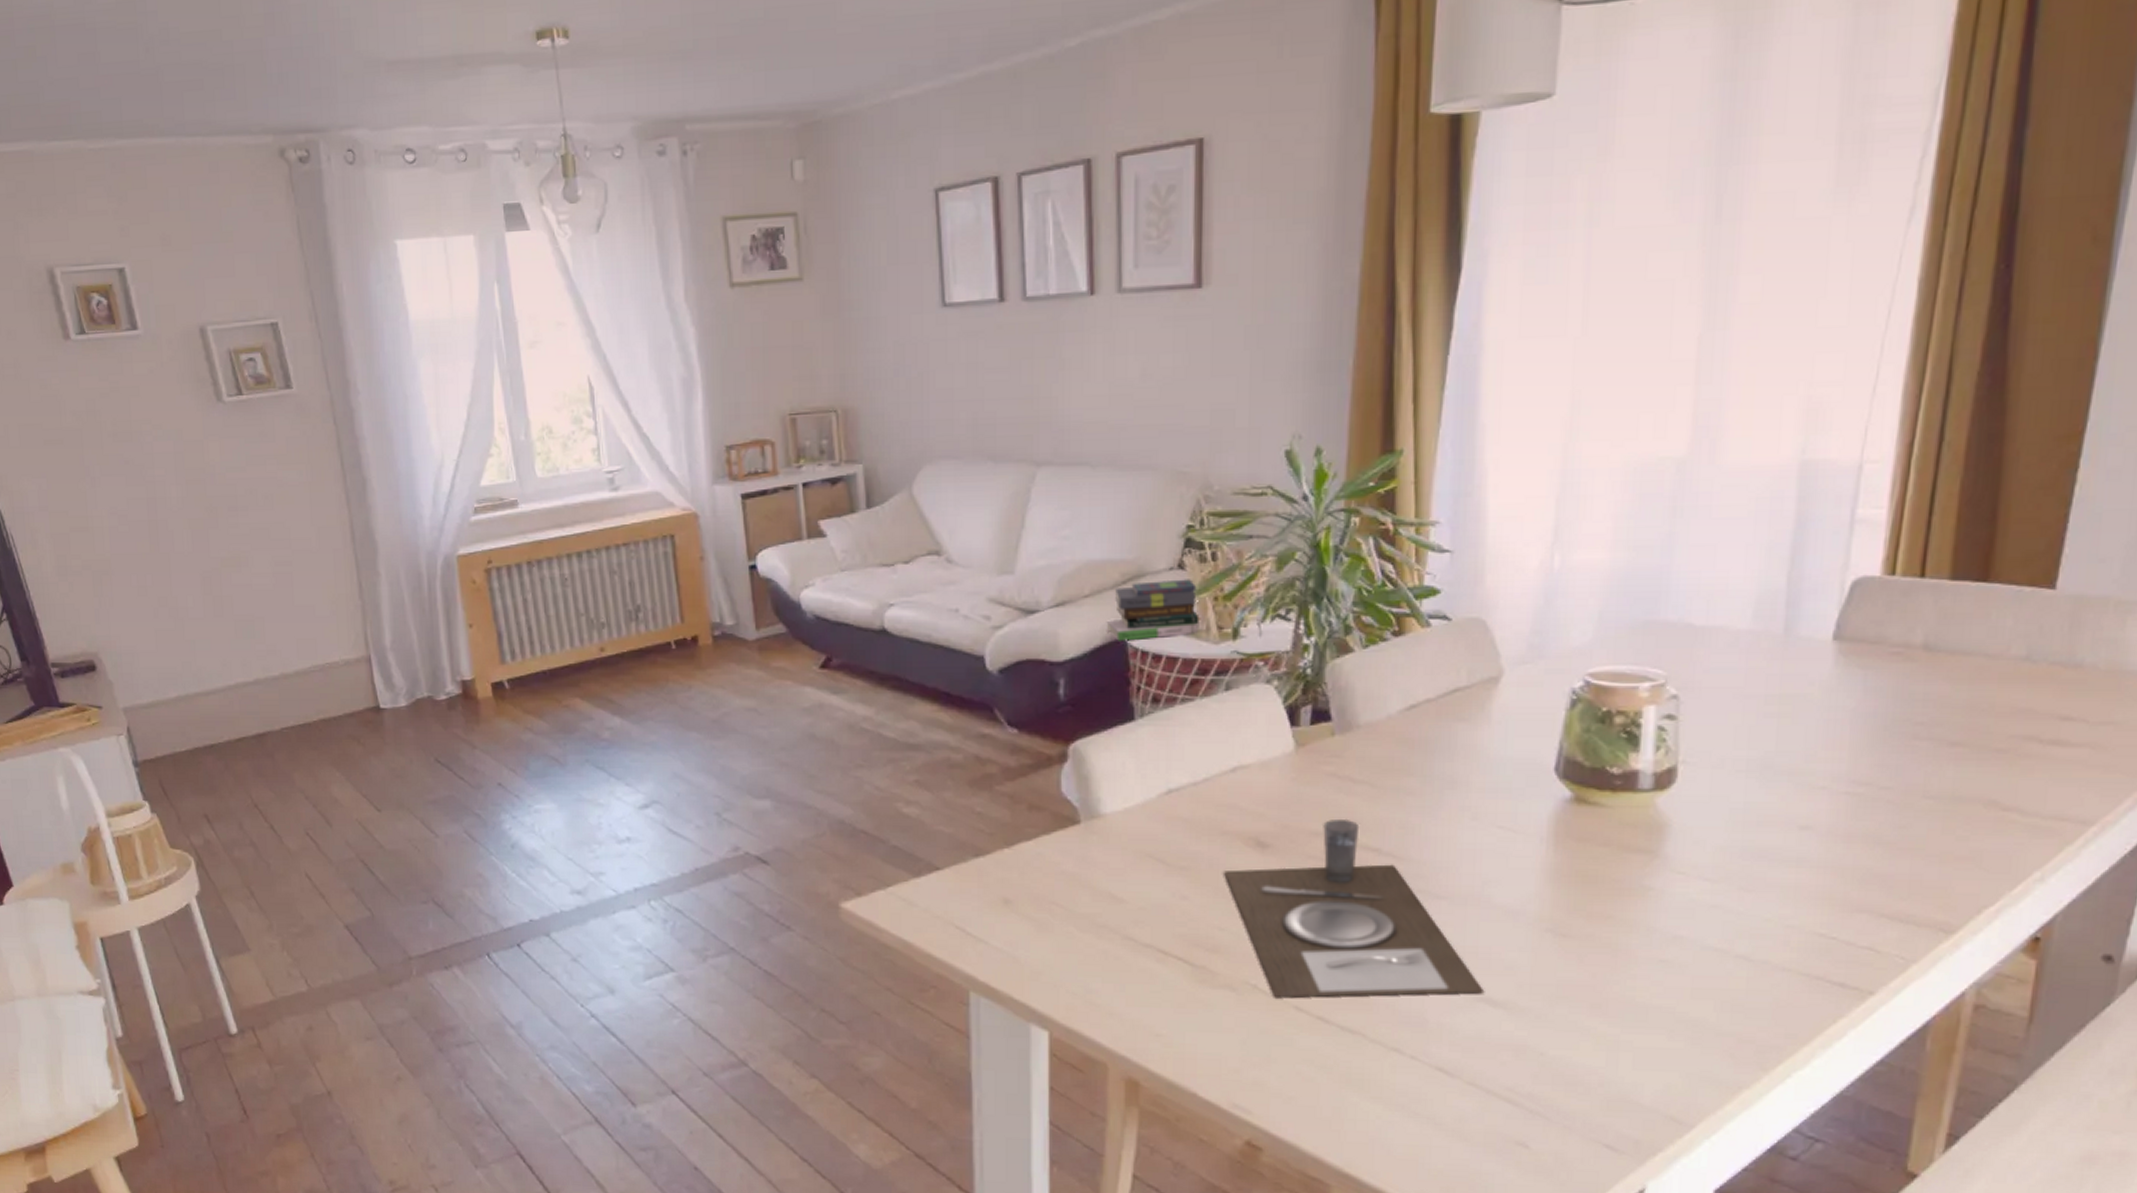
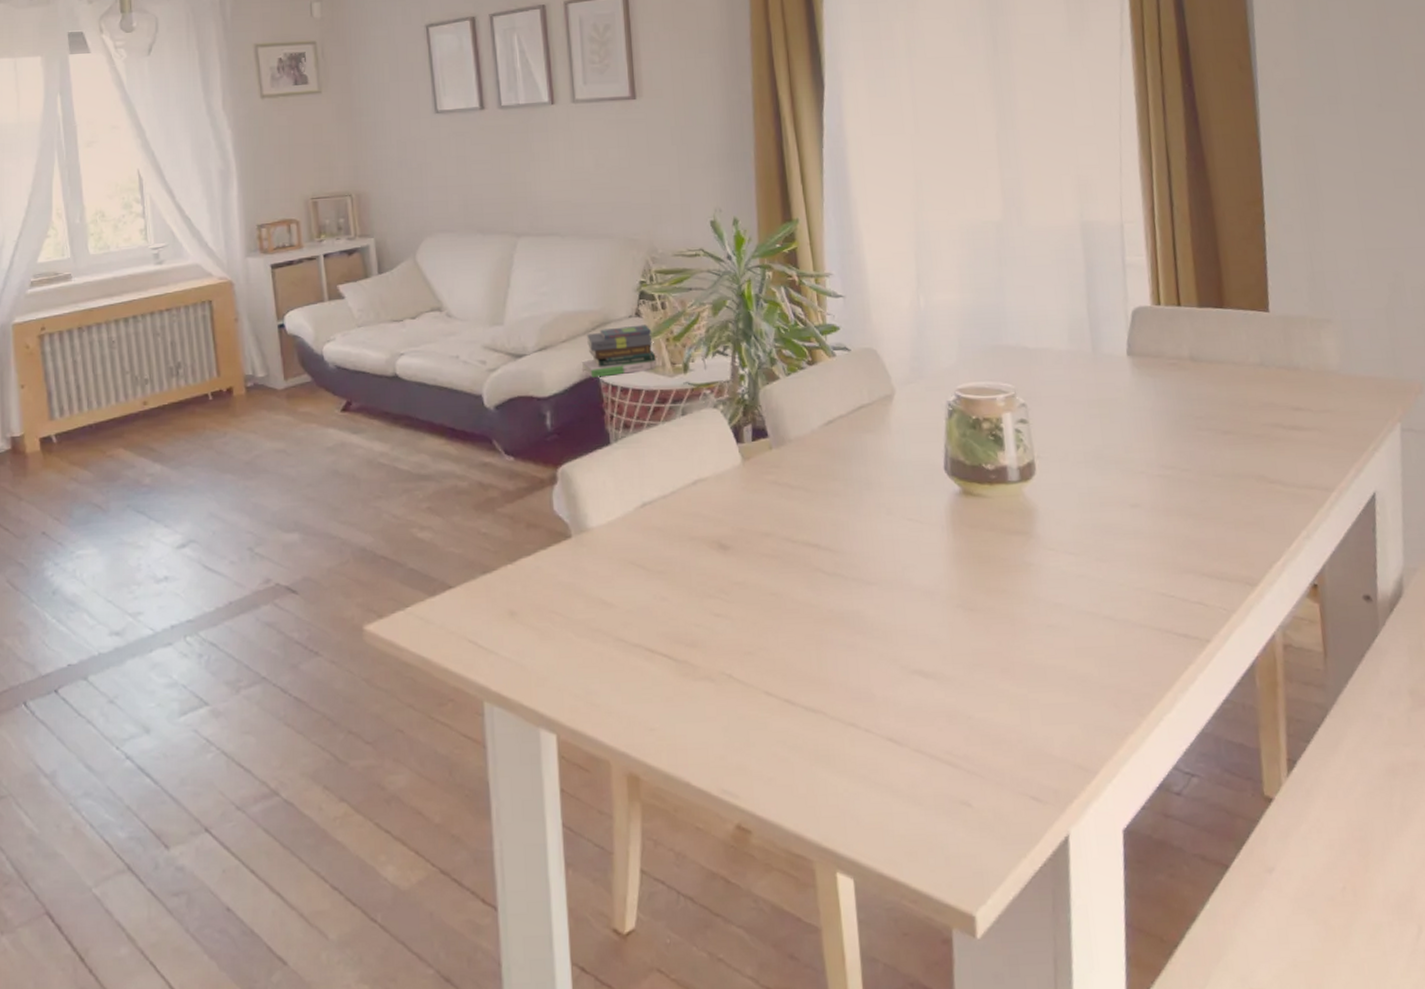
place setting: present [1224,818,1485,997] -> none [695,519,917,684]

